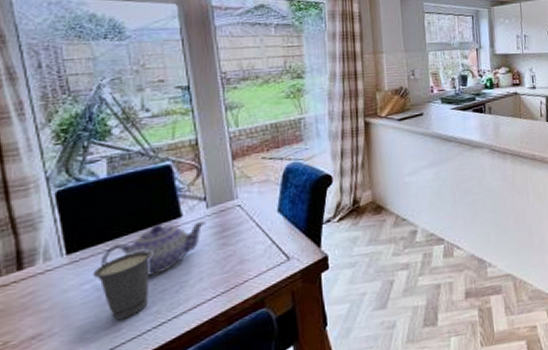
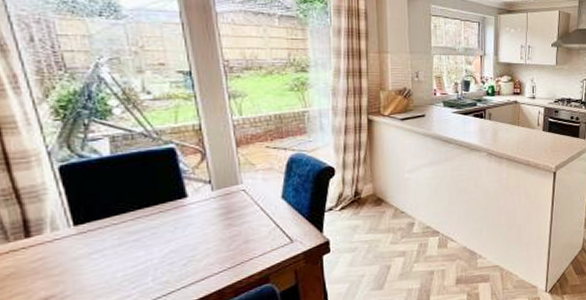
cup: present [92,250,151,321] -> none [101,226,159,288]
teapot: present [100,220,207,276] -> none [108,202,212,249]

